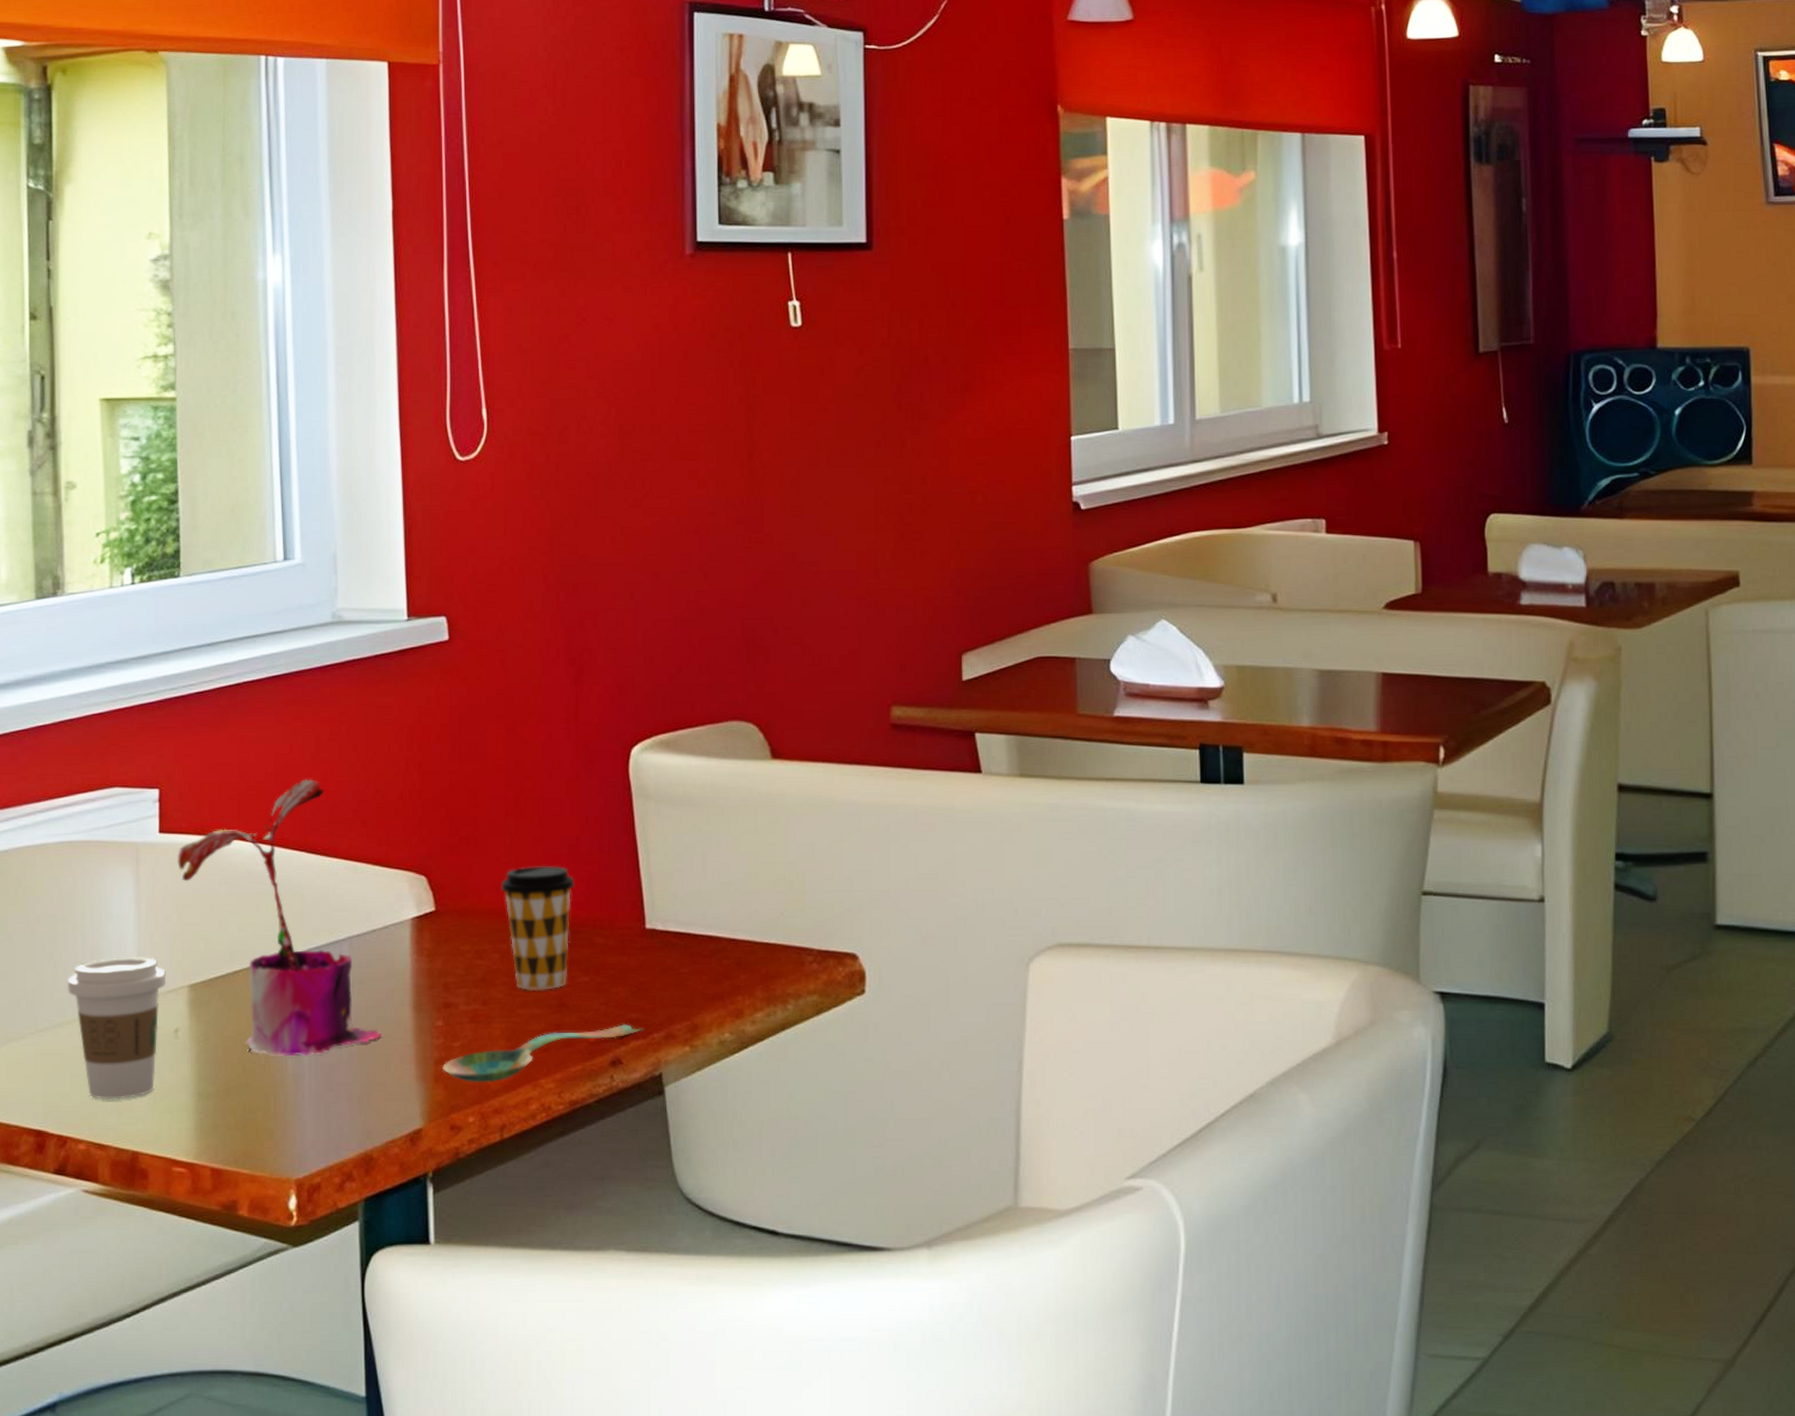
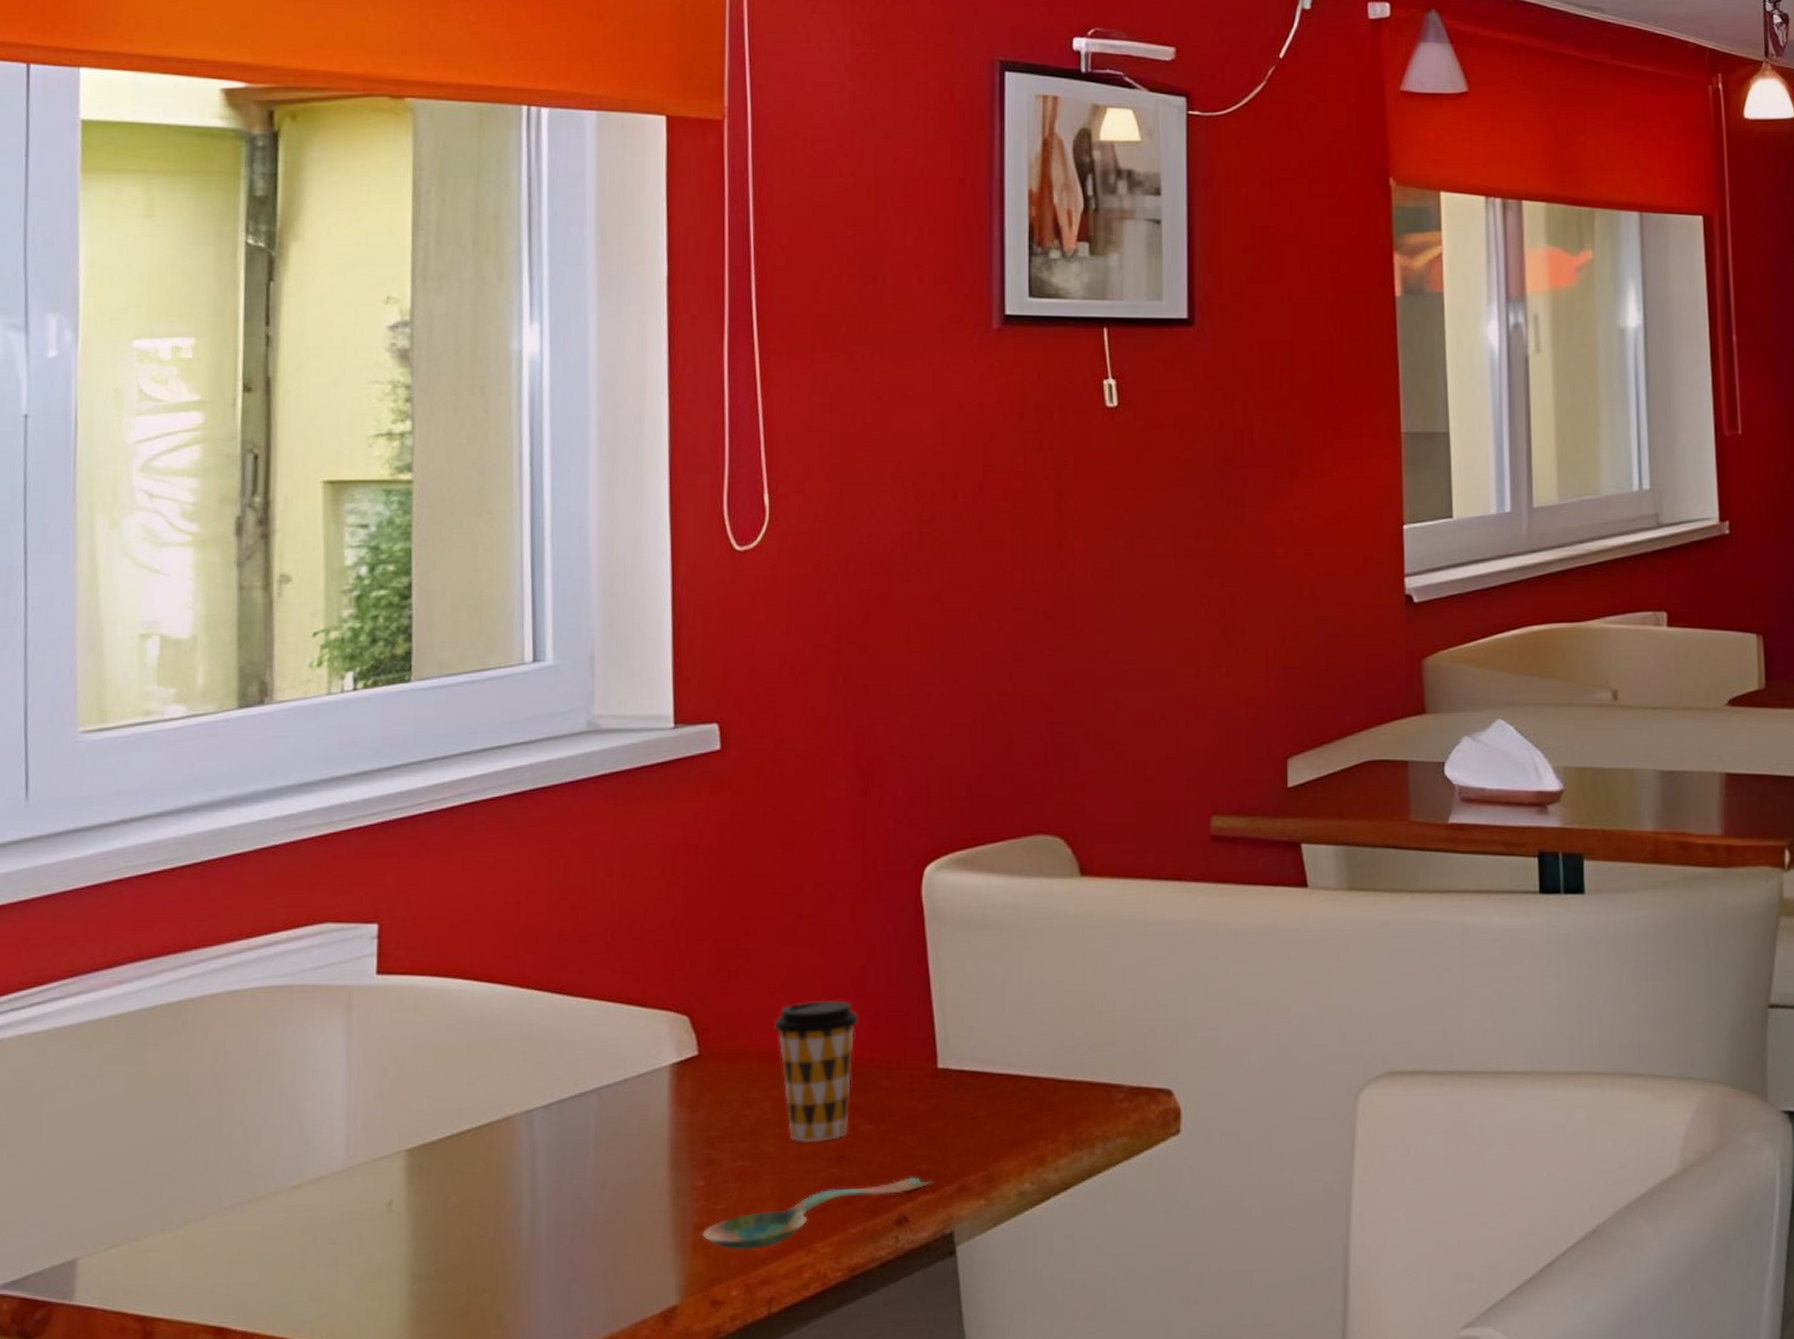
coffee cup: present [67,957,166,1100] -> none [259,1118,379,1288]
potted plant: present [178,779,382,1055] -> none [398,908,633,1228]

